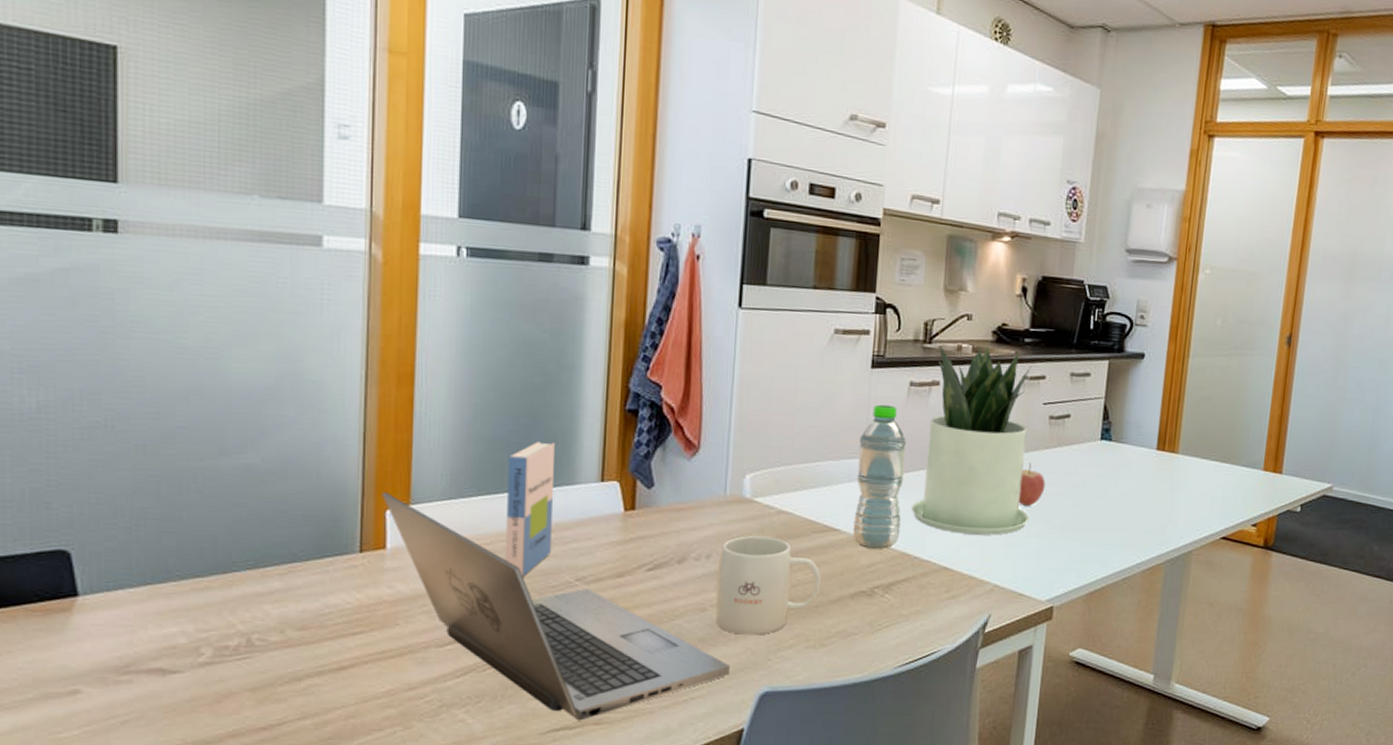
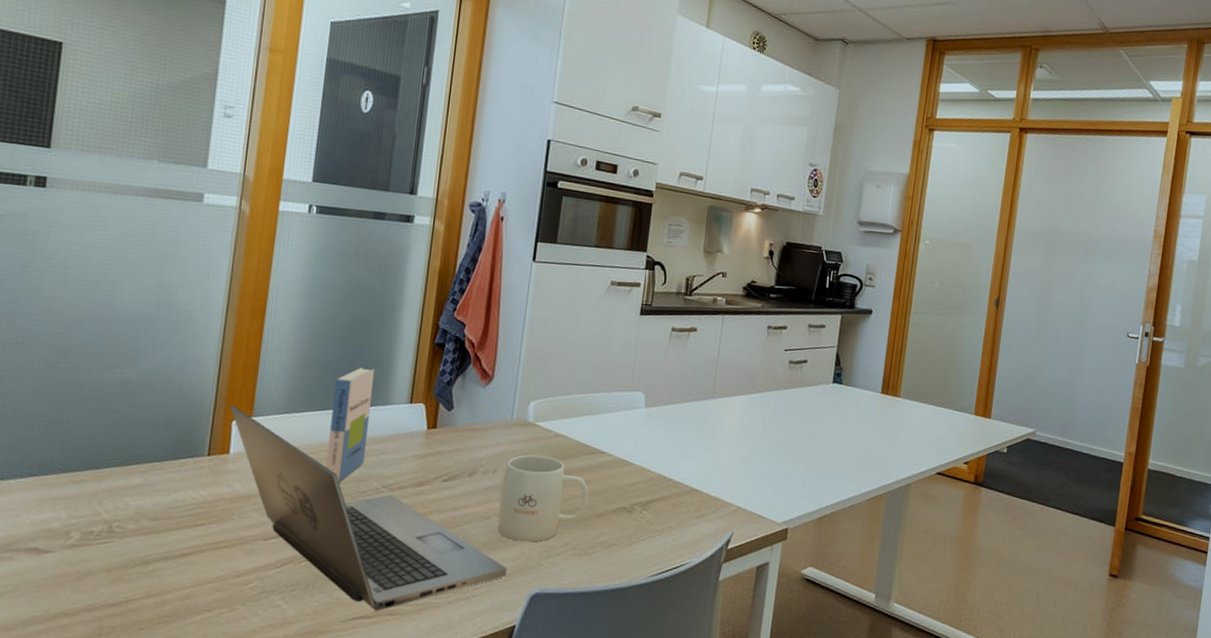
water bottle: present [852,404,907,549] -> none [617,346,667,471]
planter: present [910,346,1033,535] -> none [668,298,776,463]
fruit: present [1019,462,1046,506] -> none [761,400,785,438]

